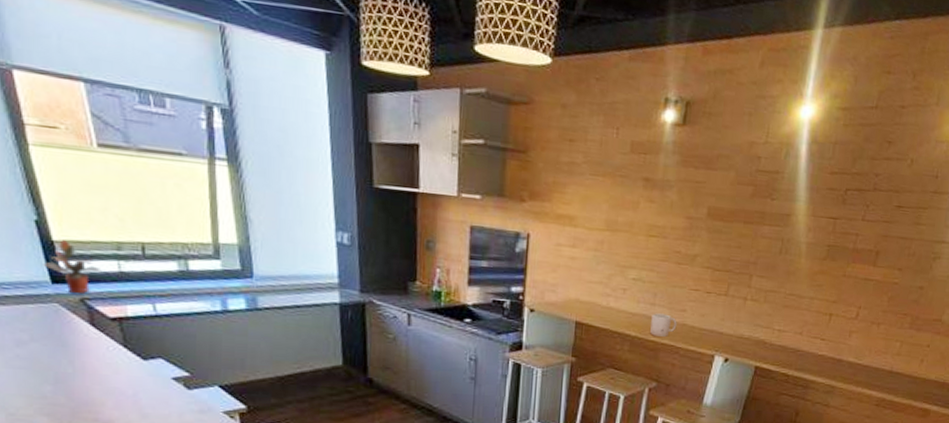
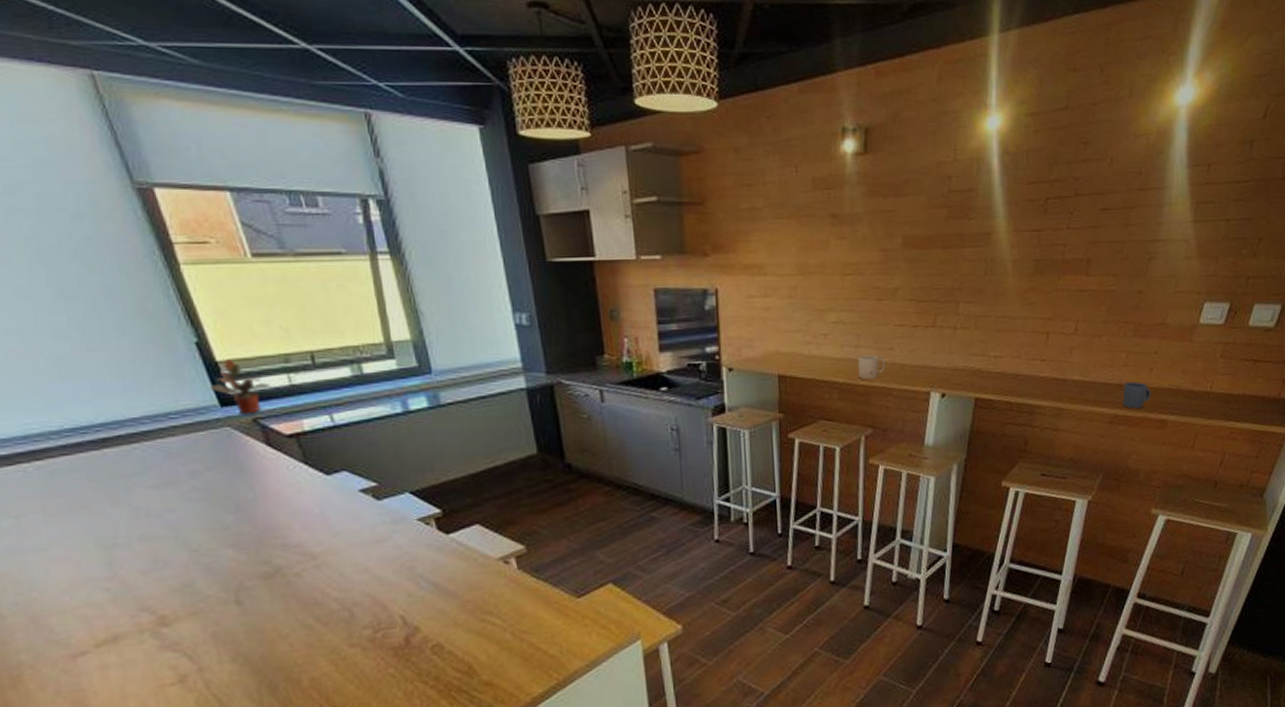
mug: none [891,370,919,397] -> present [1122,382,1151,410]

